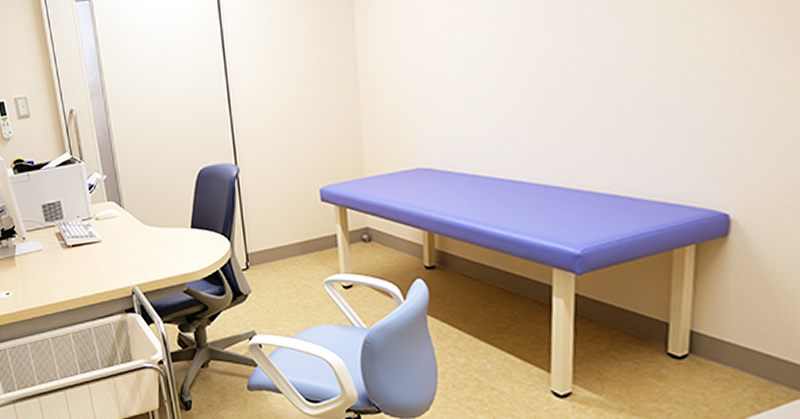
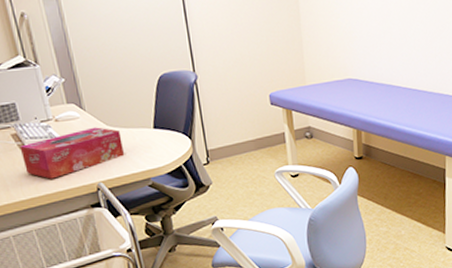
tissue box: none [62,226,161,280] -> present [19,127,125,179]

